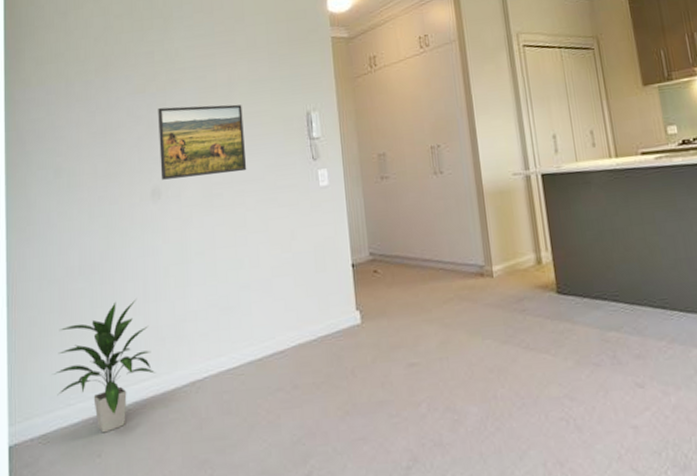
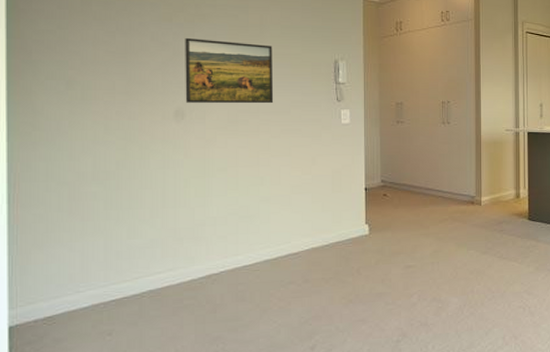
indoor plant: present [53,299,156,433] -> none [60,204,172,316]

